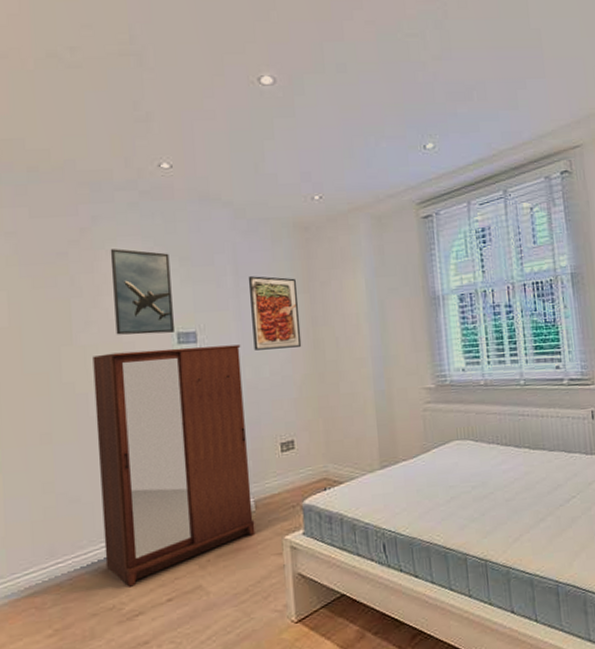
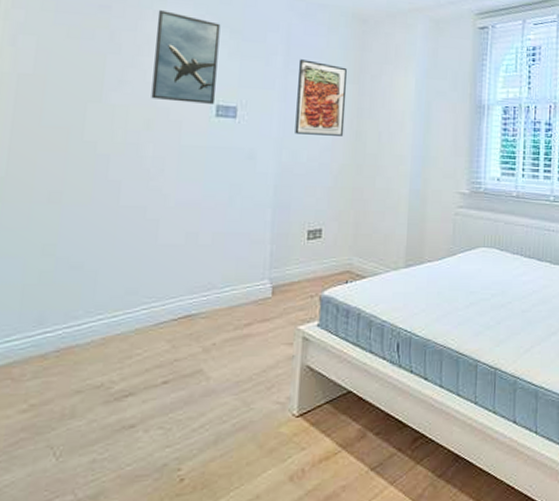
wardrobe: present [93,344,256,587] -> none [100,116,281,365]

